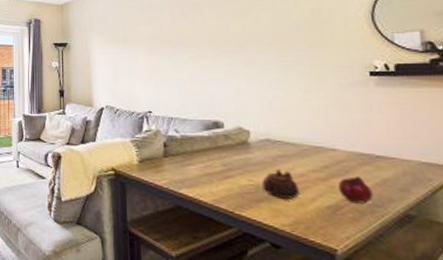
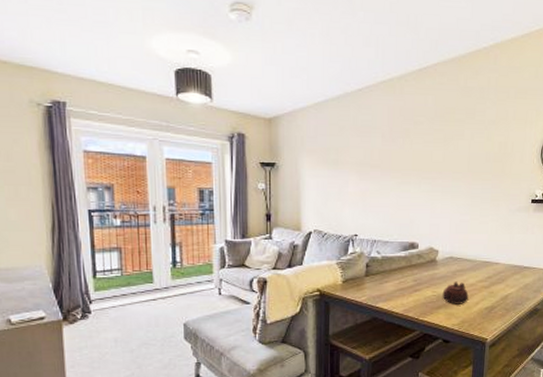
fruit: present [337,176,373,204] -> none [495,283,517,304]

